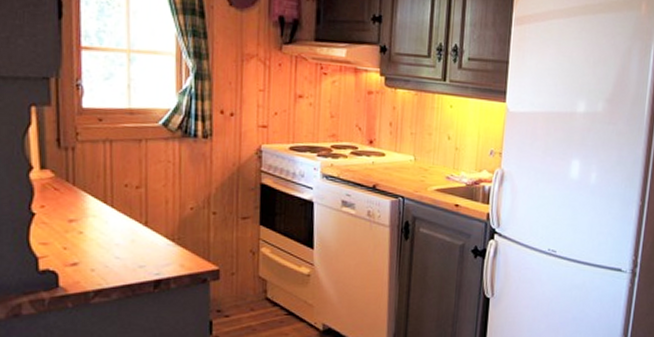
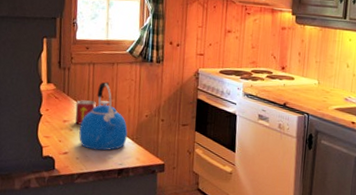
mug: none [86,191,117,225] -> present [75,100,96,125]
kettle: none [94,165,165,258] -> present [79,81,128,151]

